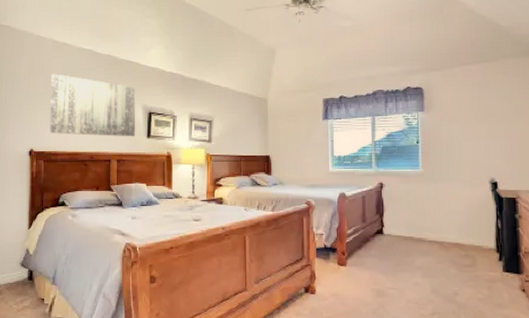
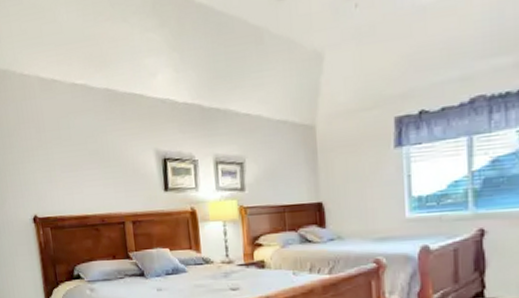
wall art: present [49,74,136,137] -> none [43,120,151,196]

